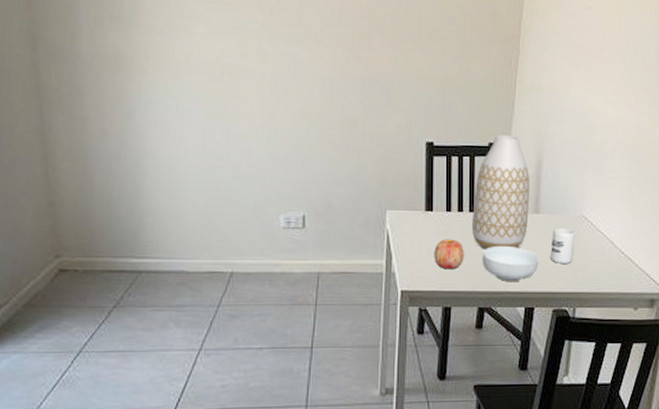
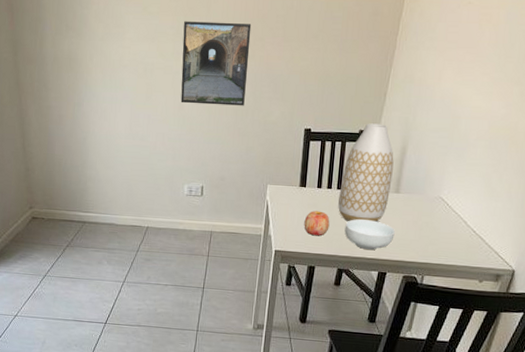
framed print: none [270,15,355,116] -> present [180,21,252,106]
cup: present [550,228,575,265] -> none [406,207,431,239]

